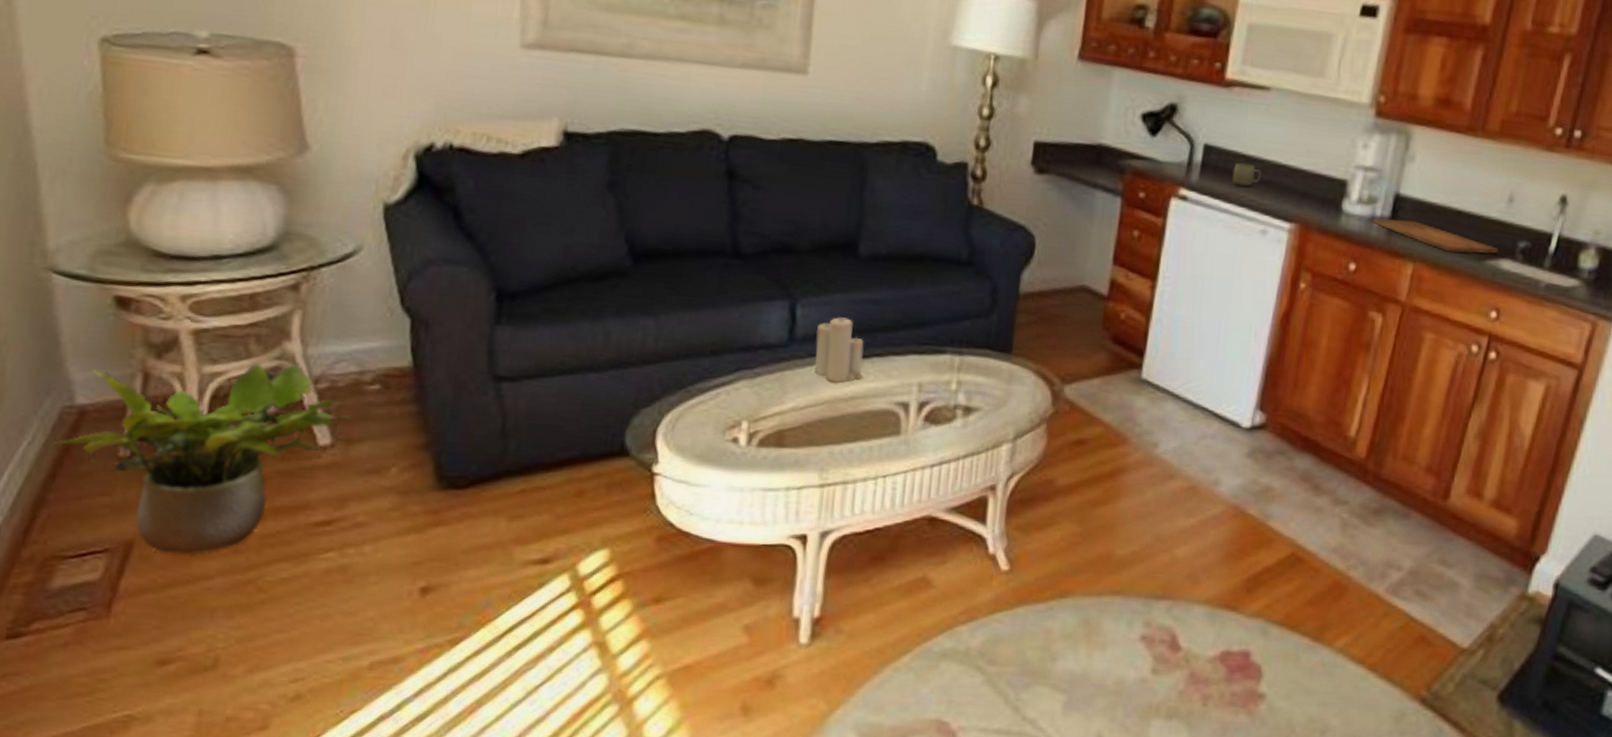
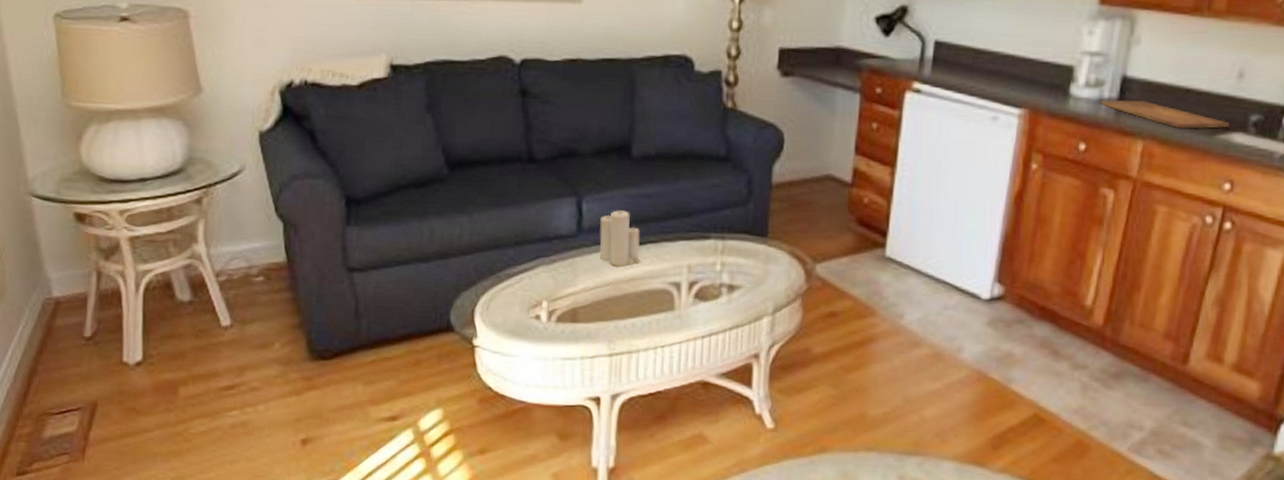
potted plant: present [49,363,353,555] -> none [37,262,245,412]
mug: present [1231,162,1262,188] -> none [962,55,991,79]

